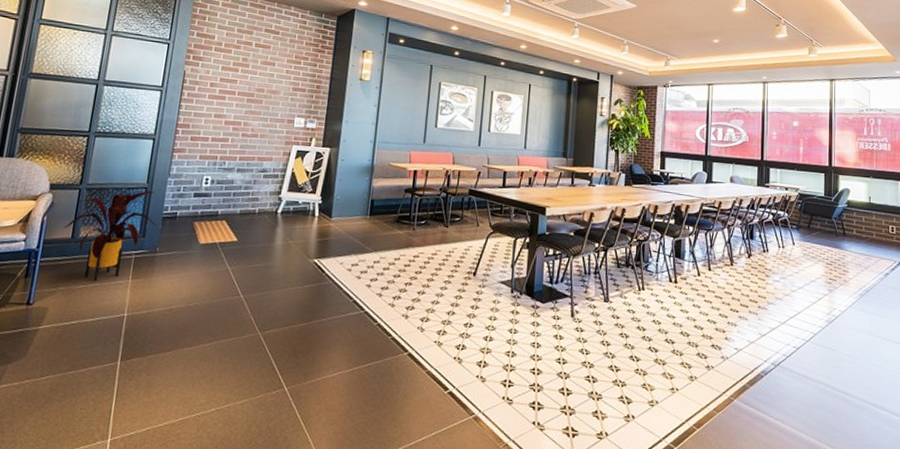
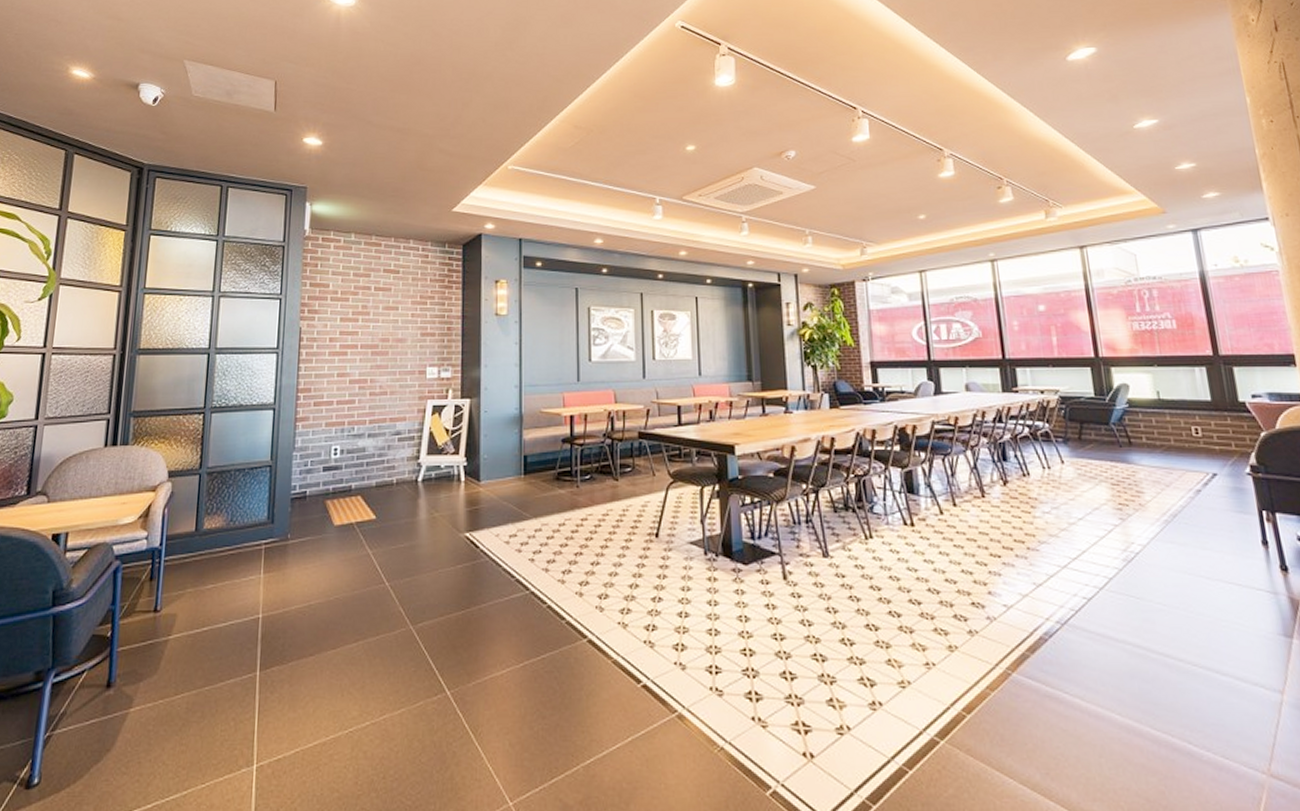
house plant: present [63,191,156,281] -> none [186,468,284,578]

